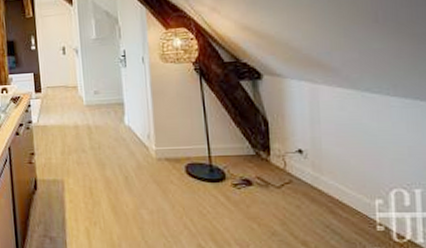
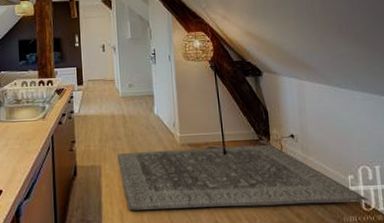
rug: none [82,156,403,231] -> present [117,140,369,210]

